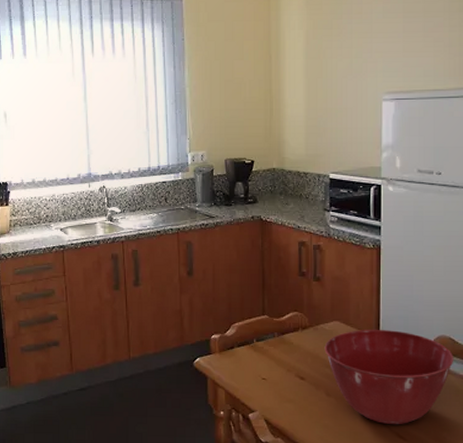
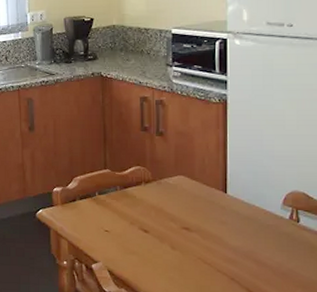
mixing bowl: present [324,329,454,425] -> none [168,183,309,280]

